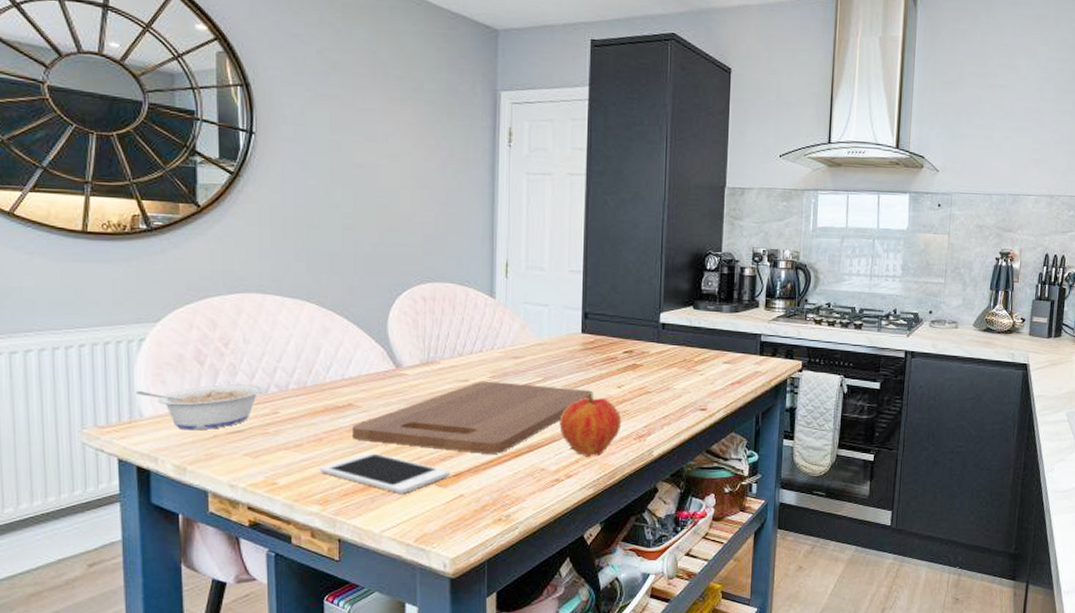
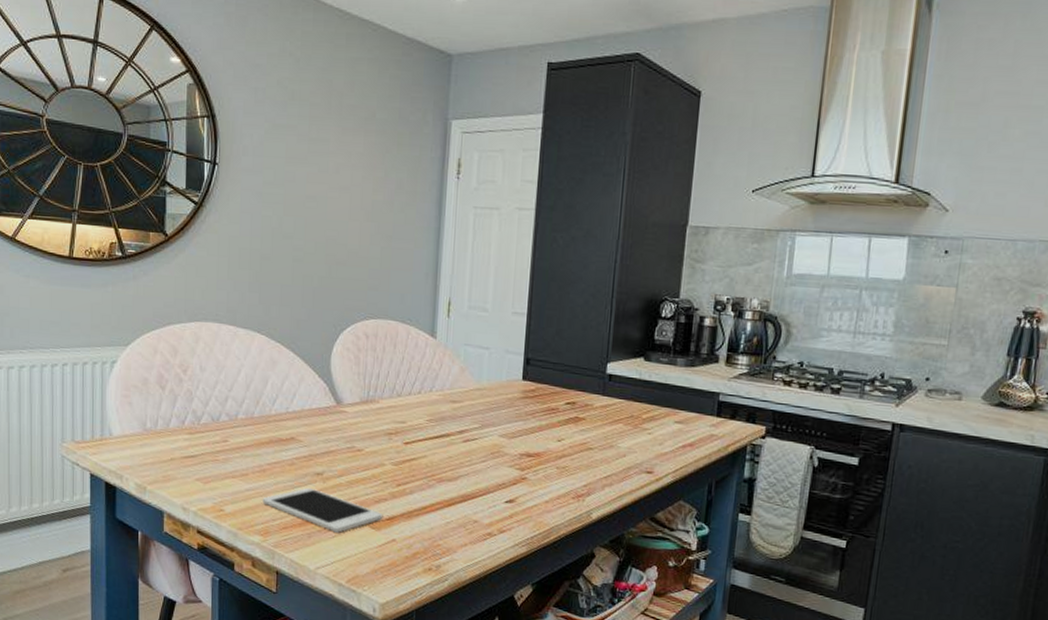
legume: present [136,384,263,431] -> none [107,410,215,452]
cutting board: present [353,381,593,454] -> none [293,423,532,501]
fruit: present [559,391,622,457] -> none [494,443,560,513]

